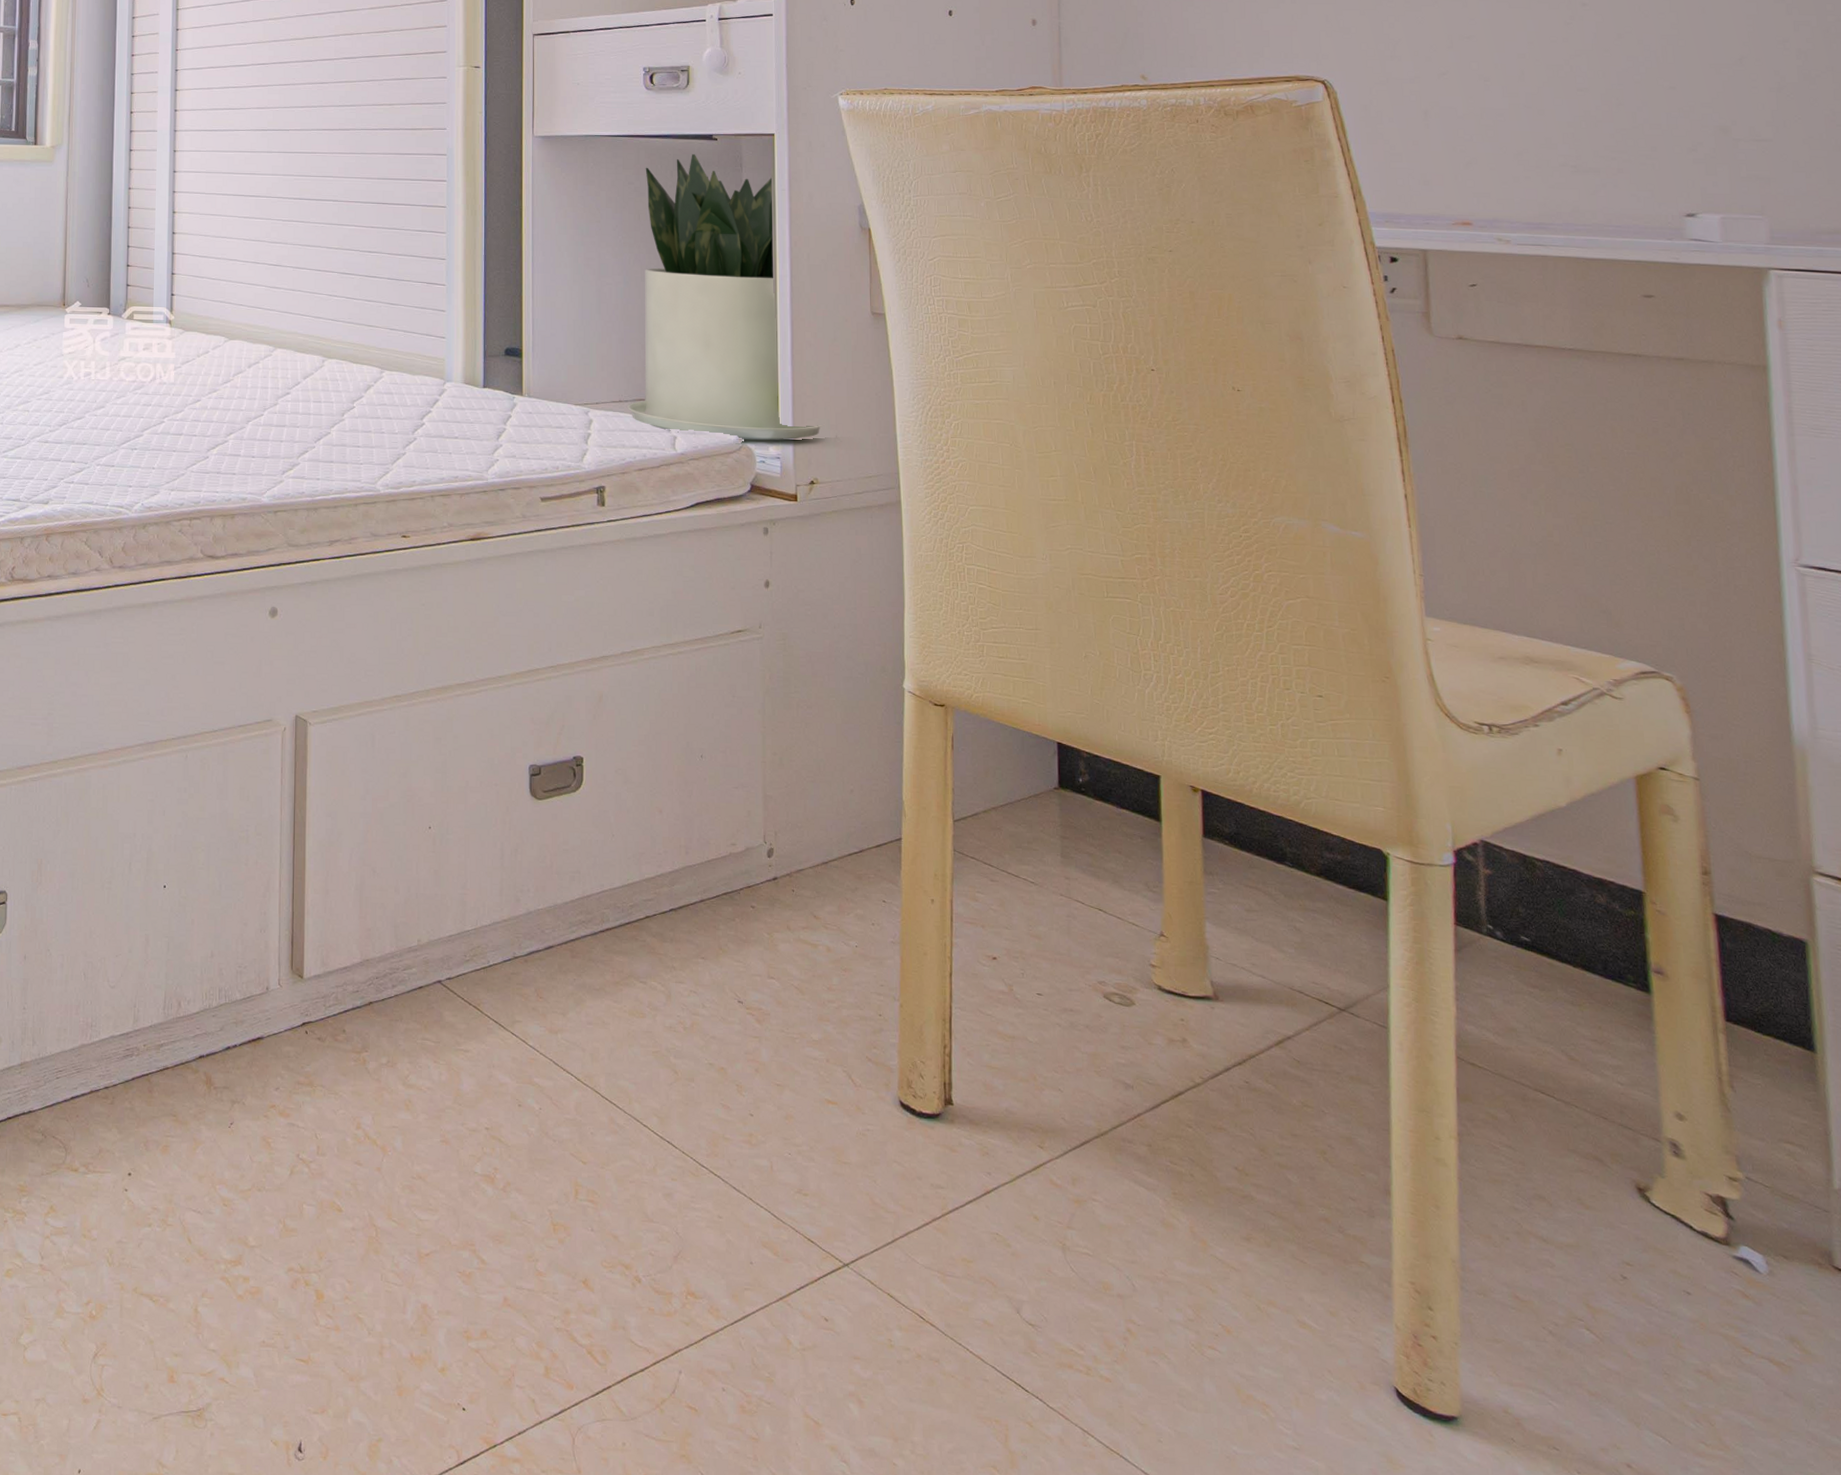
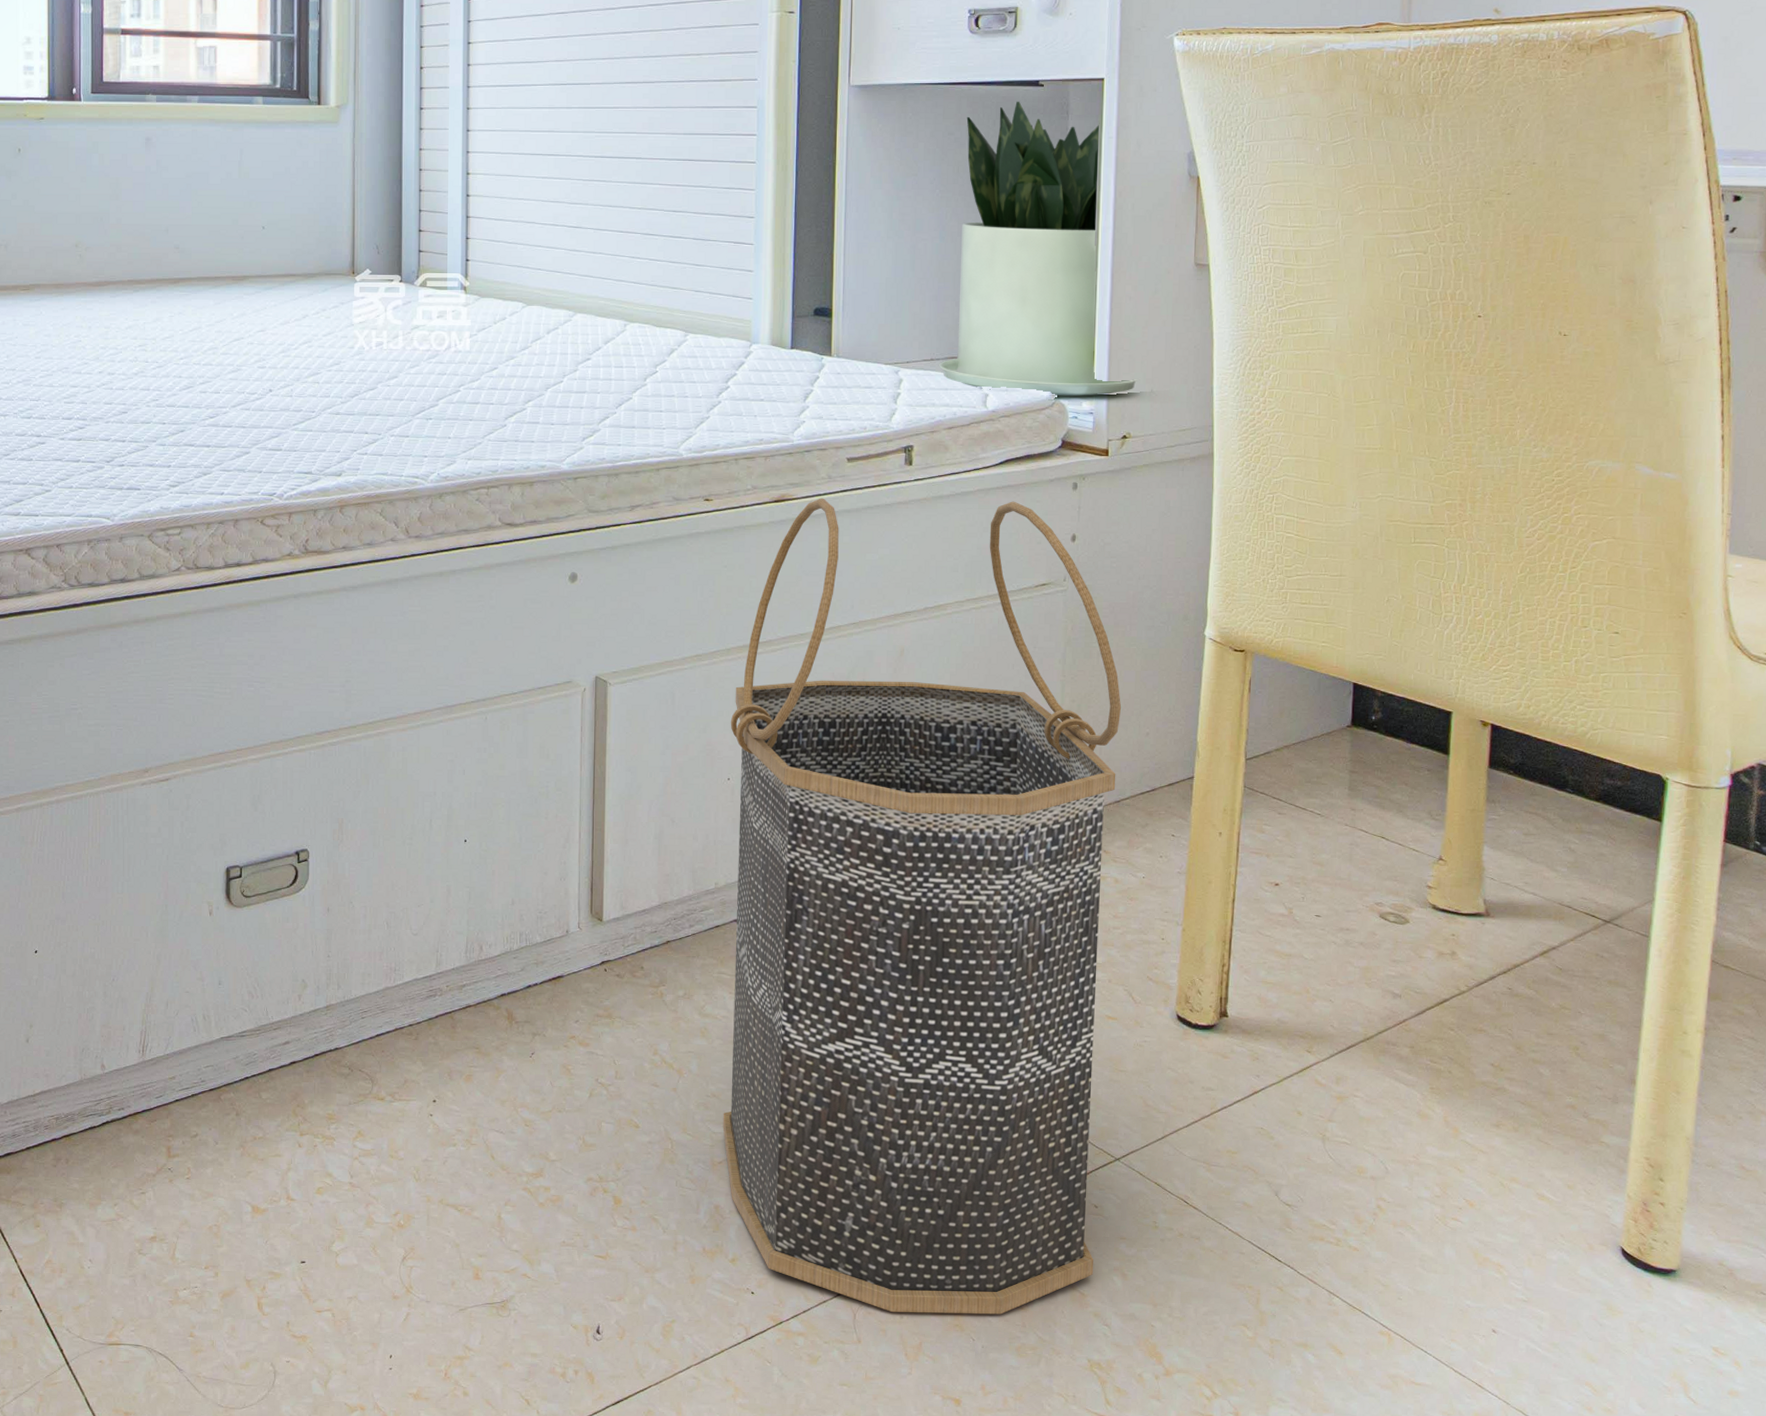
basket: none [429,537,827,1445] -> present [723,498,1122,1315]

